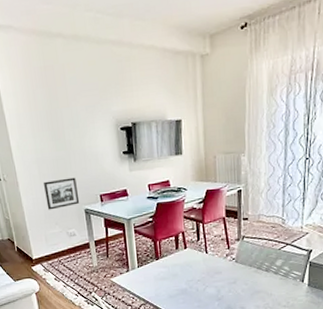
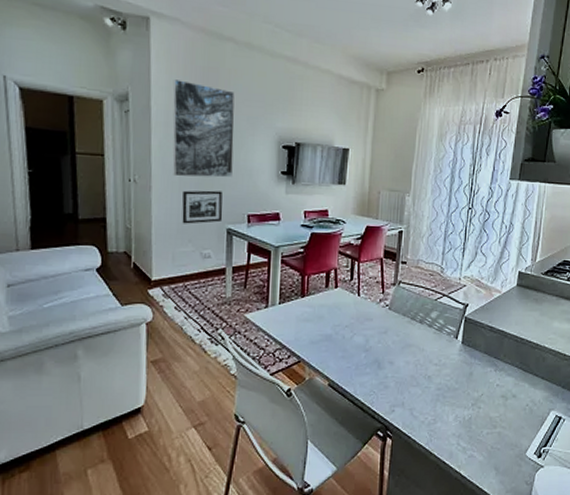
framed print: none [17,83,81,171] -> present [172,79,235,178]

